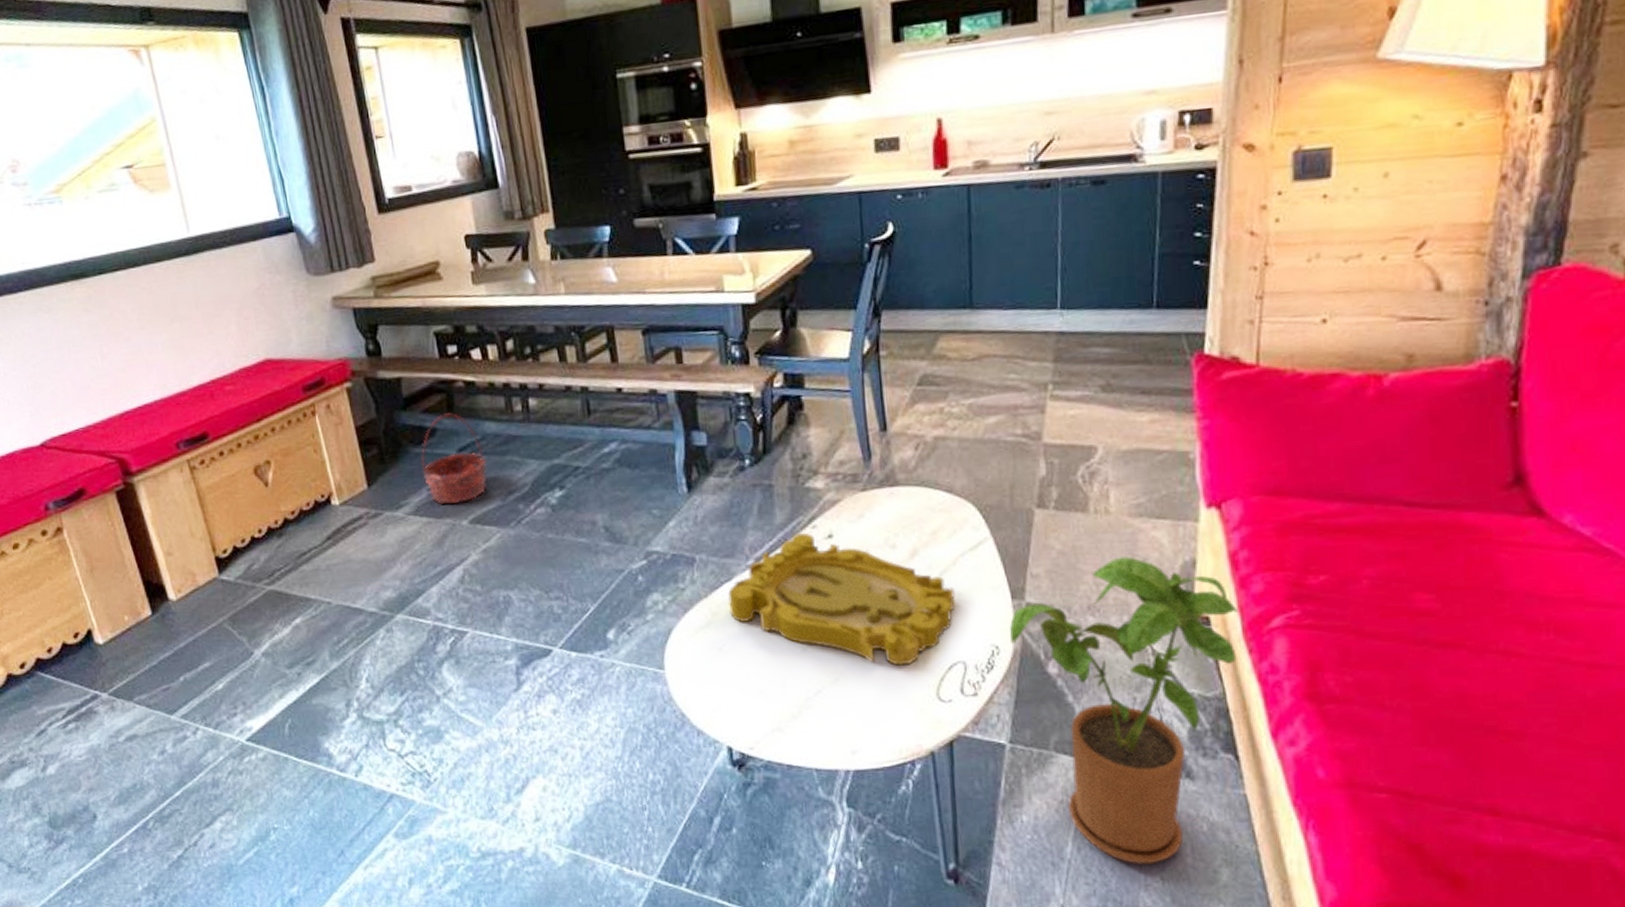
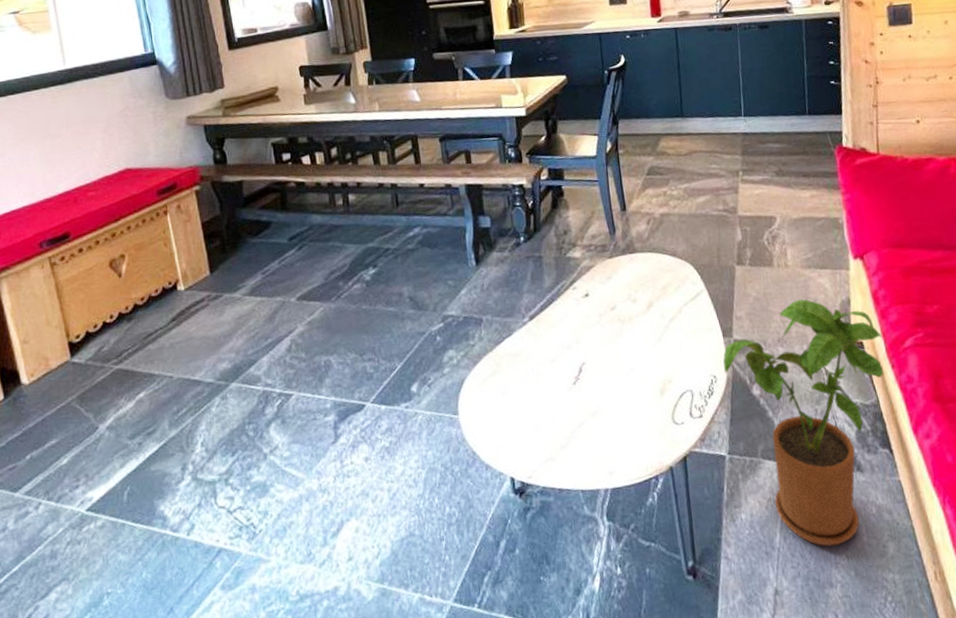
basket: present [421,413,488,505] -> none [257,208,314,285]
decorative tray: present [728,533,956,666] -> none [509,294,683,398]

